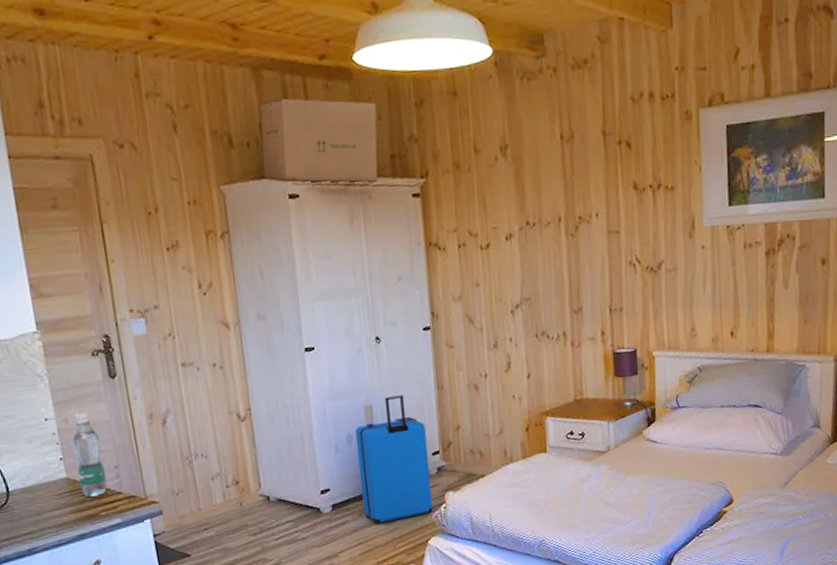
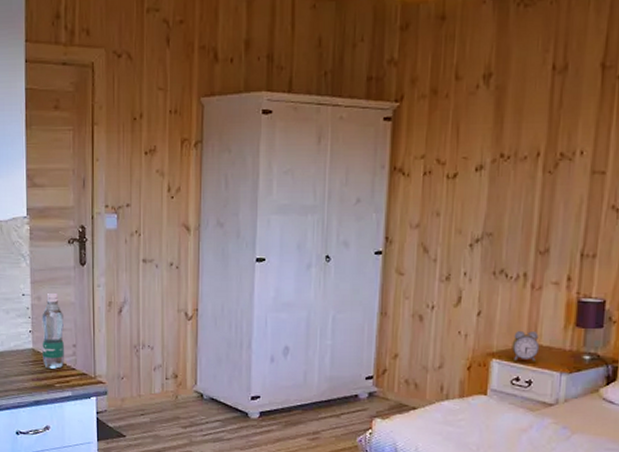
box: present [259,98,378,184] -> none [242,17,361,104]
suitcase: present [354,395,433,525] -> none [289,315,362,439]
alarm clock: none [562,386,587,417] -> present [511,331,540,362]

